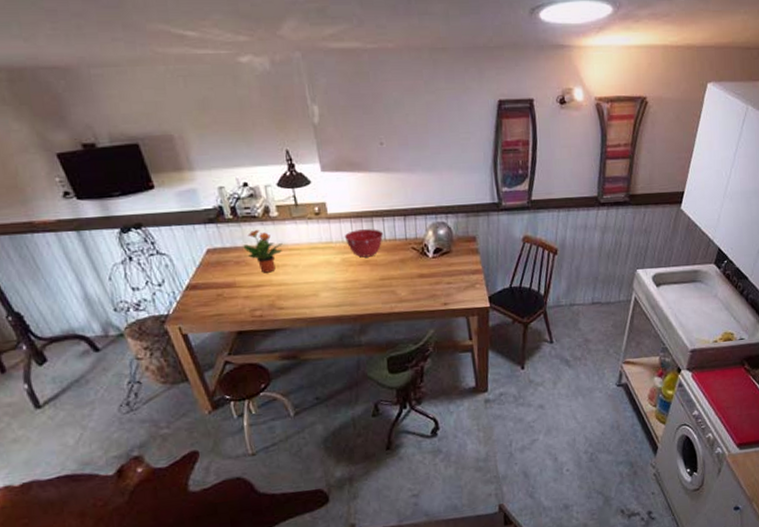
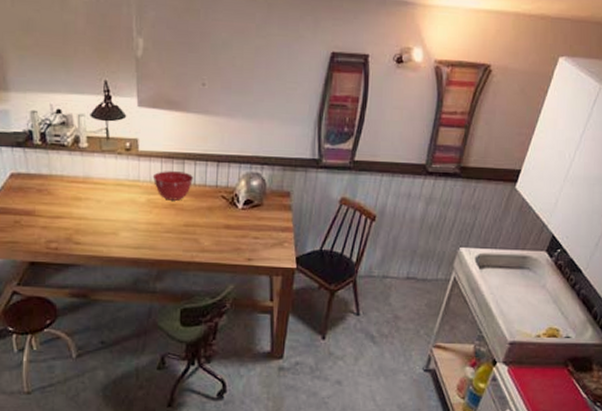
potted plant: present [243,230,283,273] -> none [48,159,88,205]

